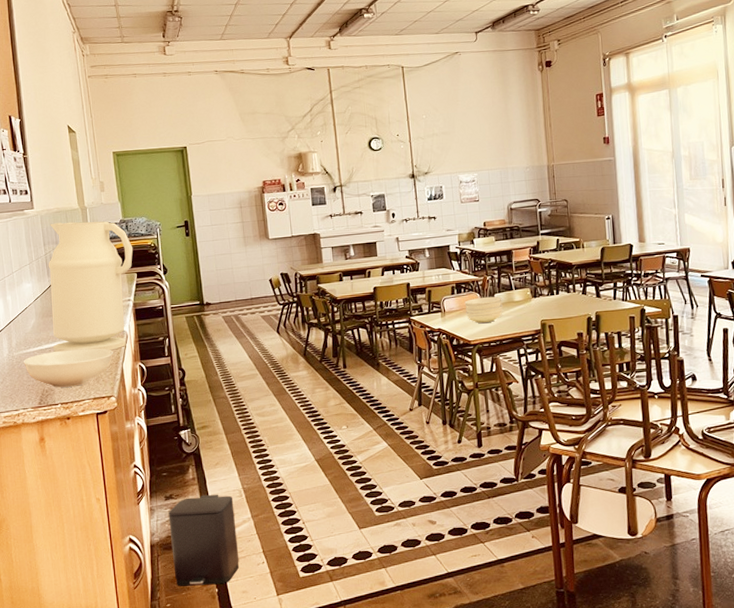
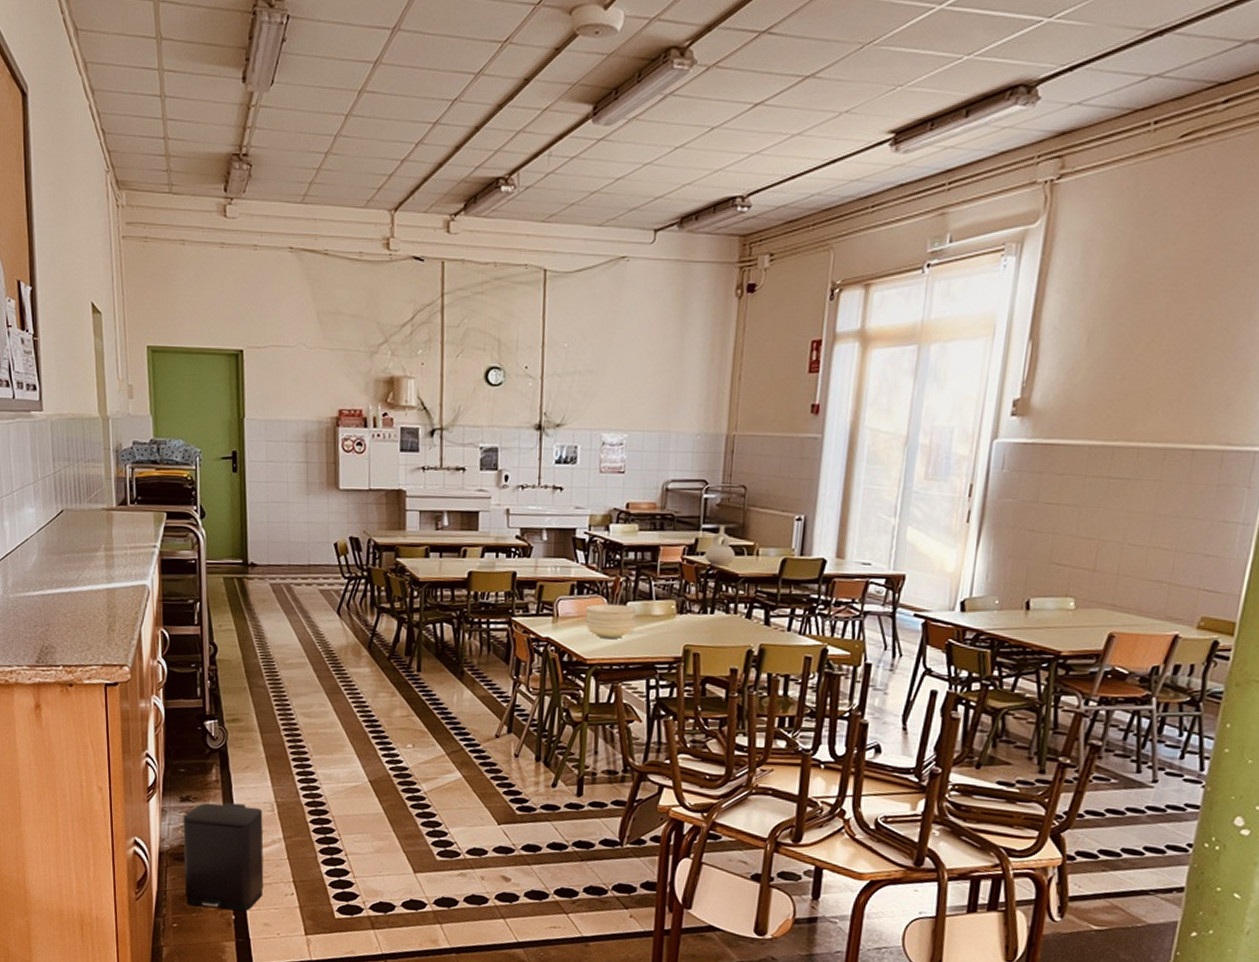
bowl: present [23,348,114,388] -> none [19,599,131,647]
water jug: present [48,221,133,353] -> none [57,433,165,608]
jug: none [545,229,568,259] -> present [705,524,736,566]

